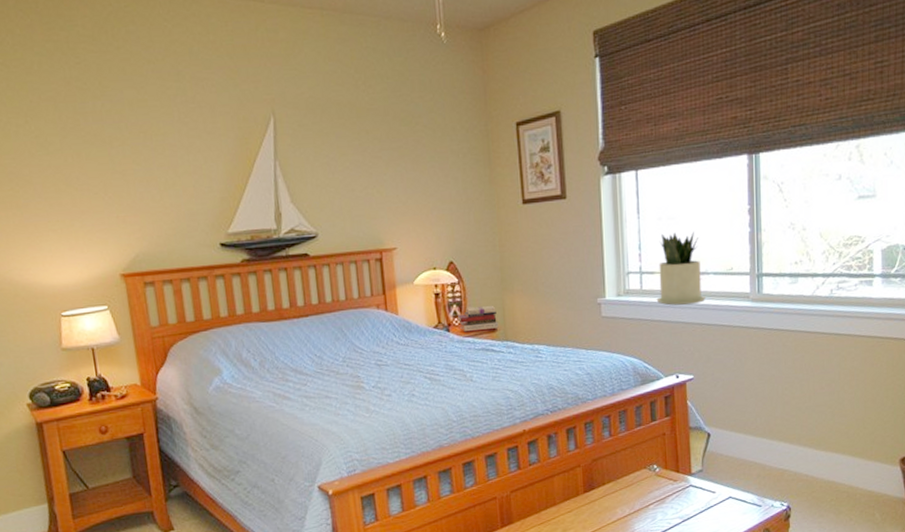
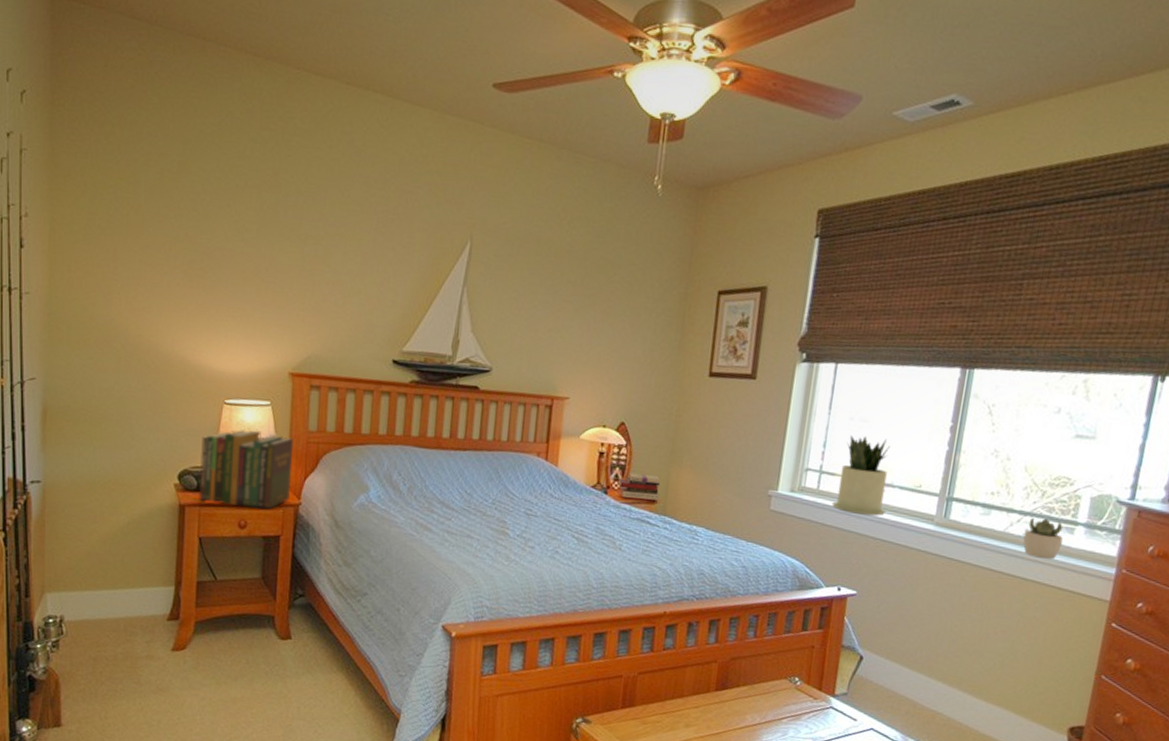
books: none [46,335,145,415] -> present [199,428,293,509]
succulent plant: none [830,276,865,314] -> present [1023,517,1063,560]

